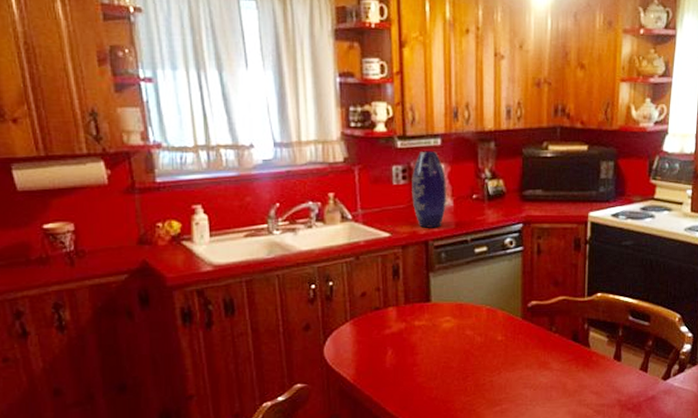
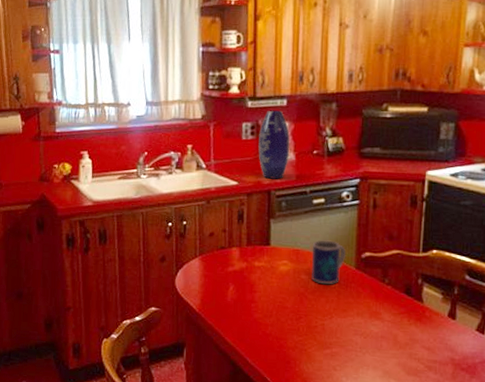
mug: none [476,291,511,339] -> present [311,240,346,285]

